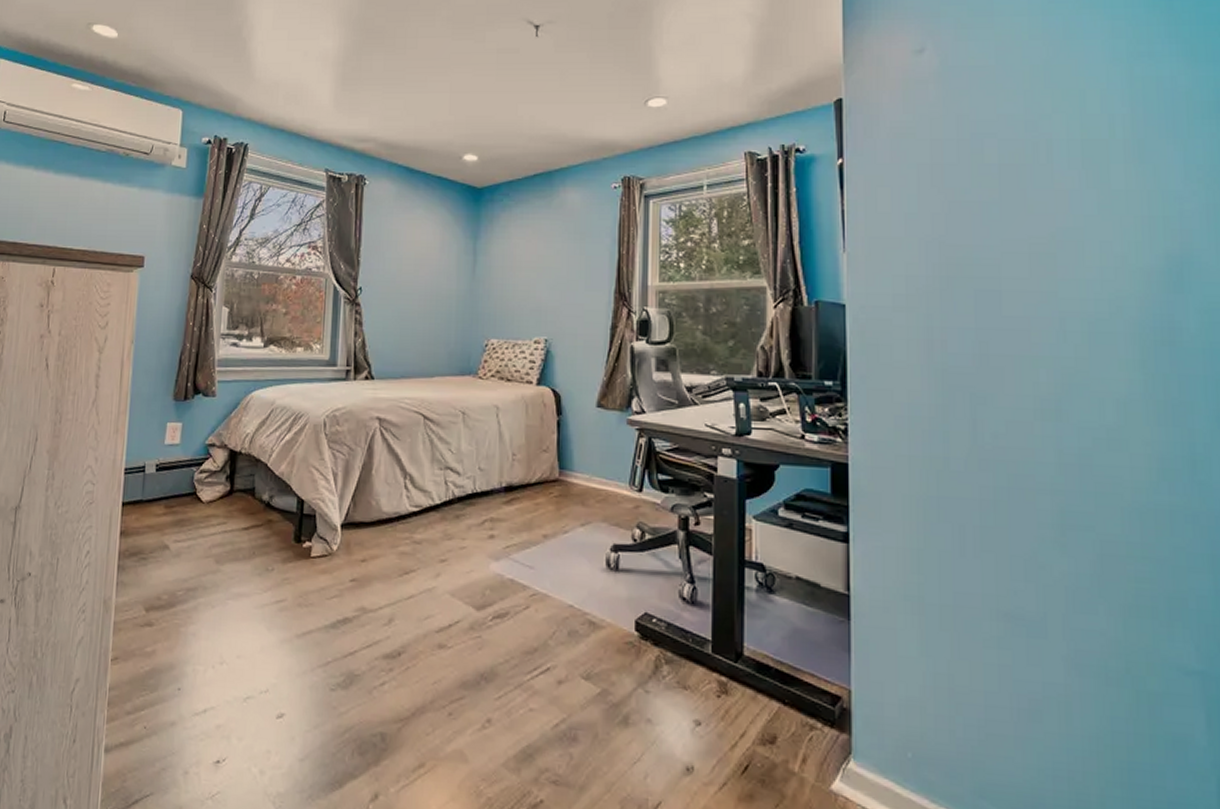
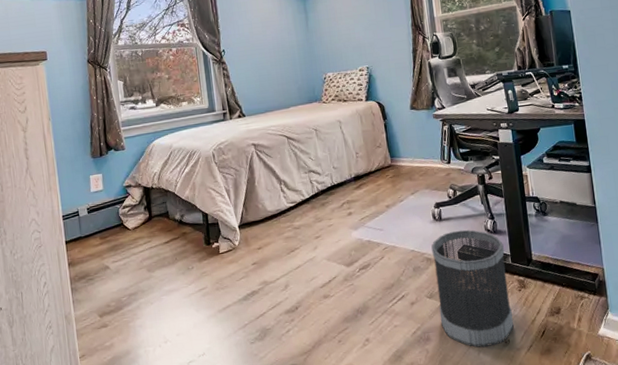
wastebasket: none [596,589,703,771] -> present [431,229,514,348]

